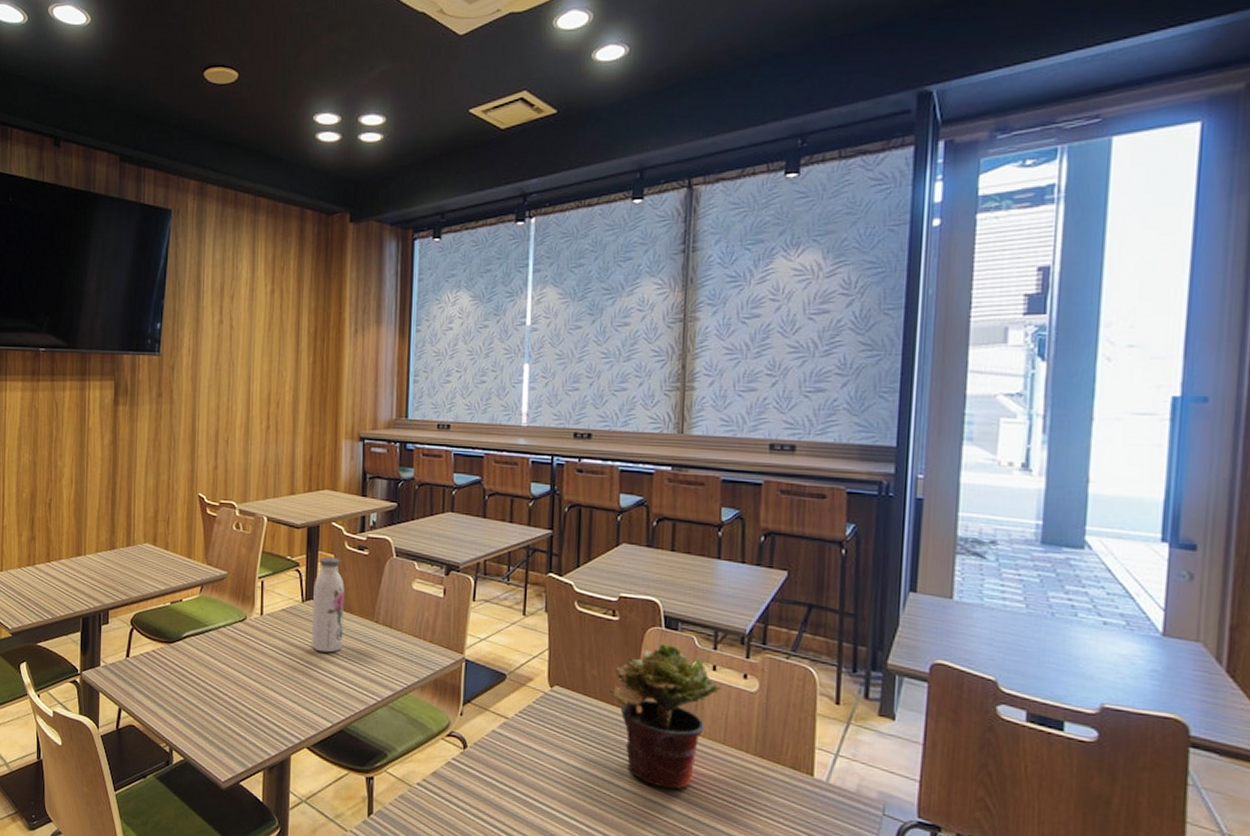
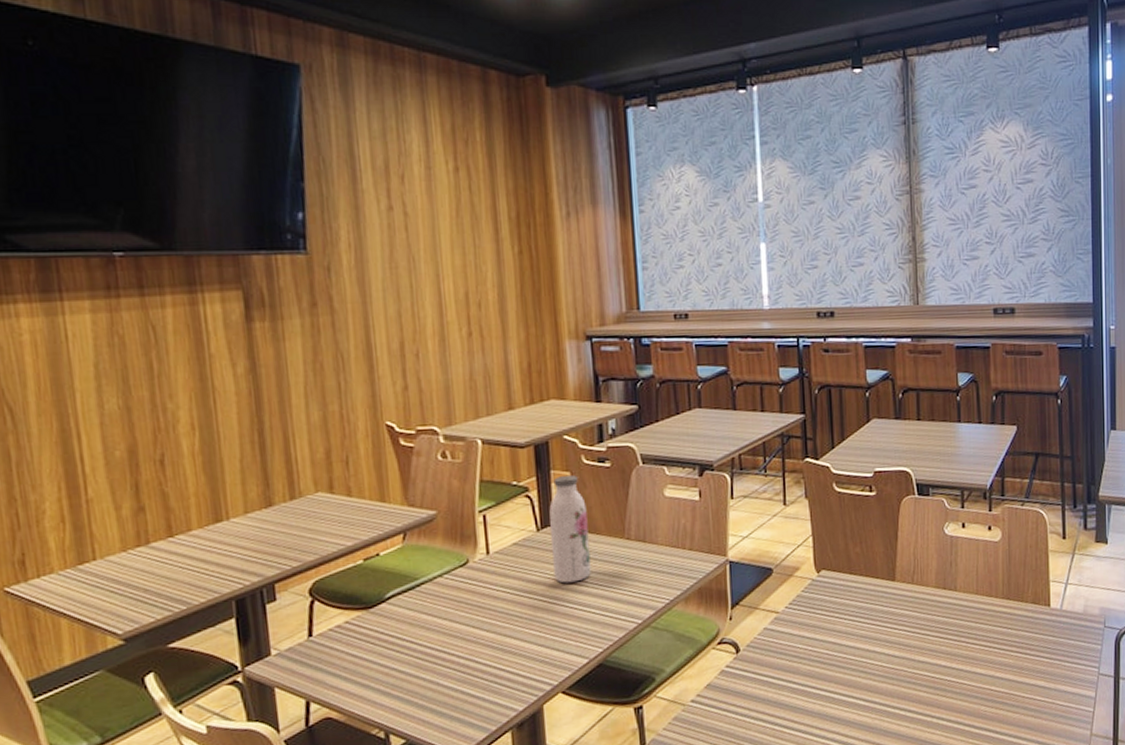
potted plant: present [610,642,721,790] -> none [873,509,970,647]

